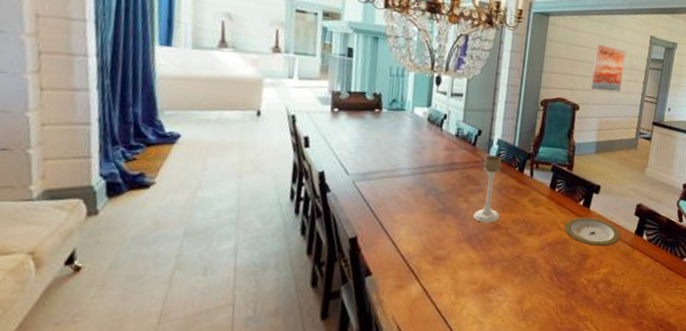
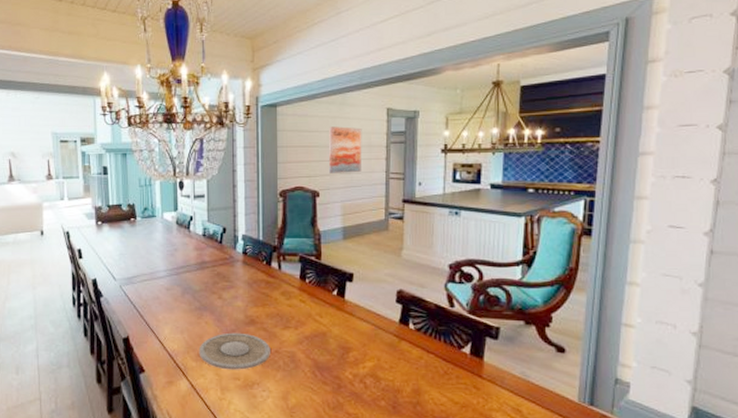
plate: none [436,236,512,275] -> present [199,332,270,370]
candle holder: present [472,155,502,223] -> none [227,251,253,318]
plate: present [564,217,621,247] -> none [320,308,384,338]

